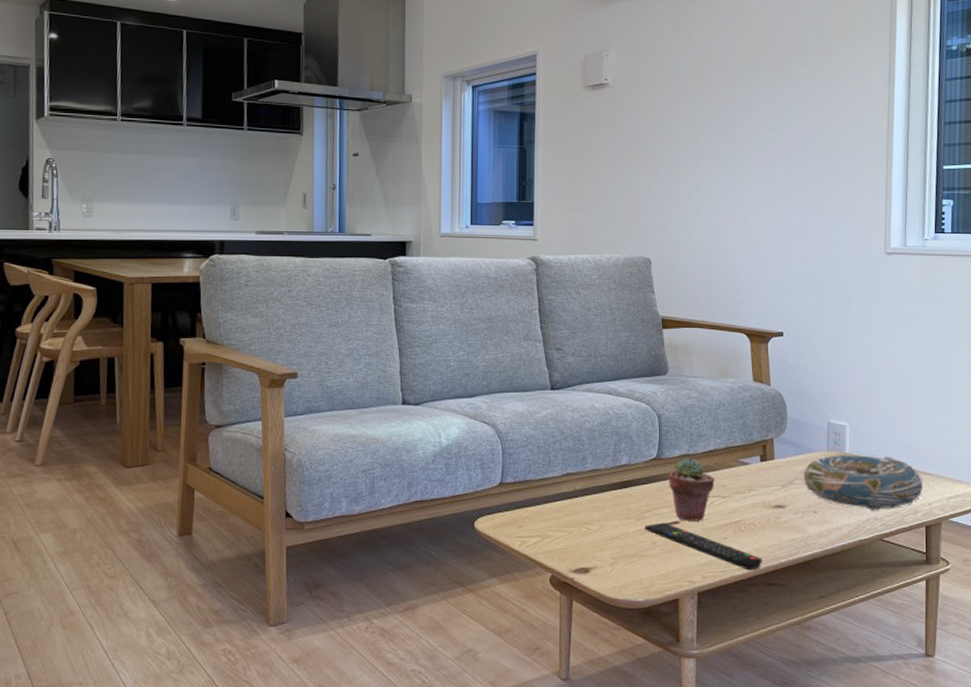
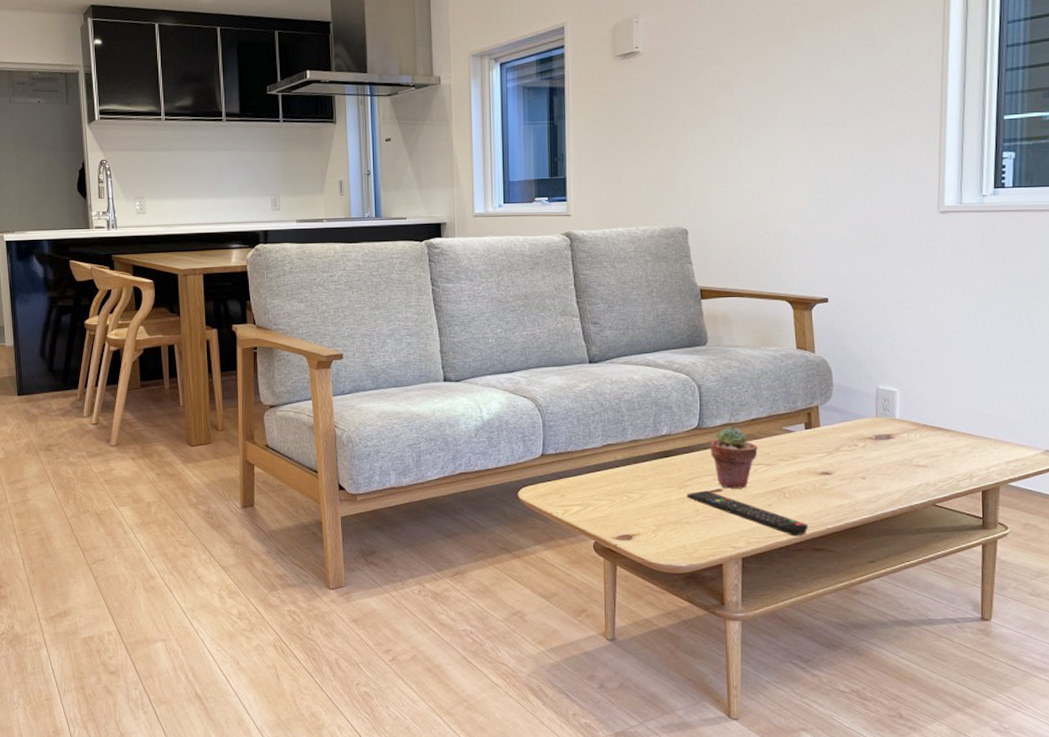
decorative bowl: present [803,454,924,511] -> none [850,419,980,476]

